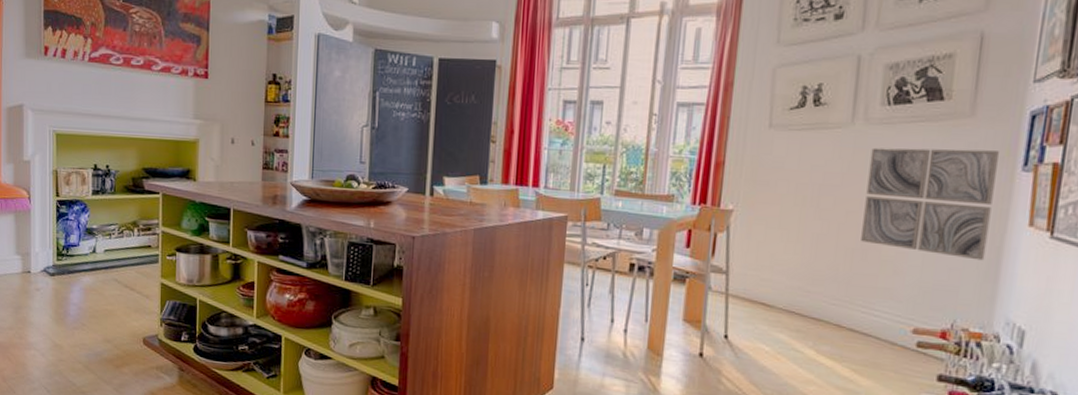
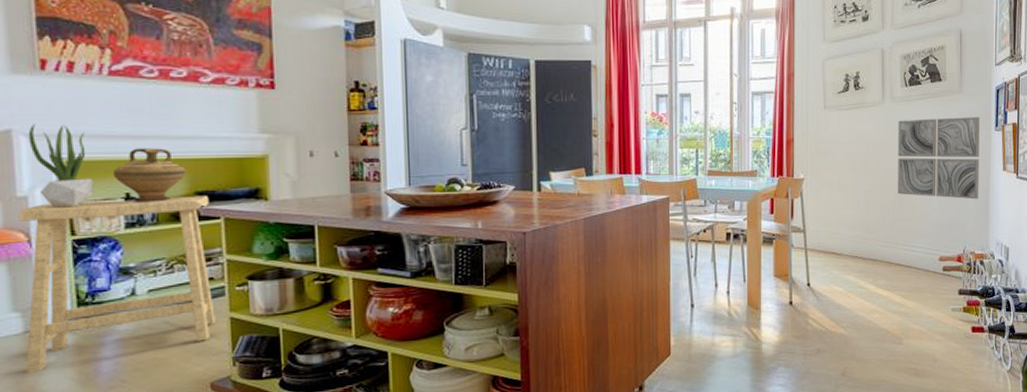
stool: none [21,168,152,307] -> present [18,195,216,373]
potted plant: none [33,101,73,173] -> present [28,124,94,208]
ceramic jug: none [86,126,137,174] -> present [112,148,186,203]

